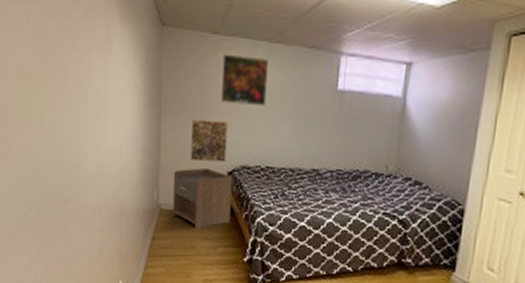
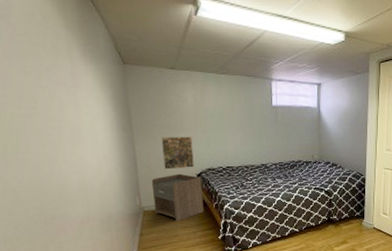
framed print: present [220,53,270,107] -> none [180,84,221,123]

